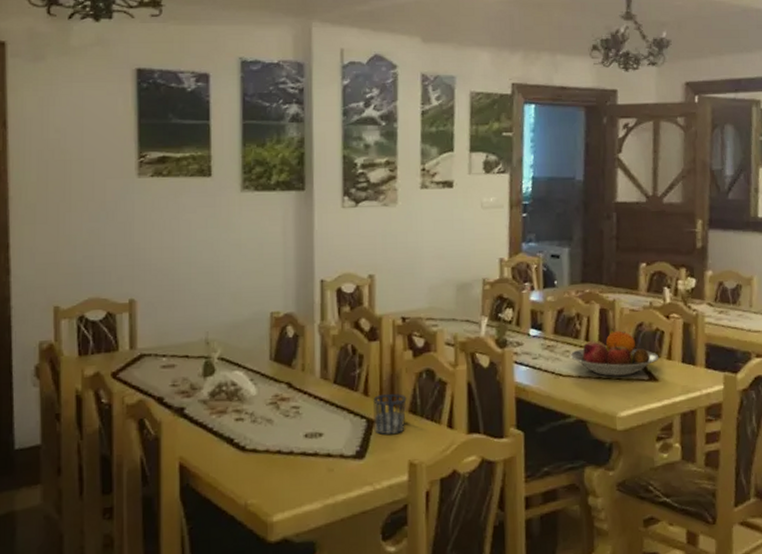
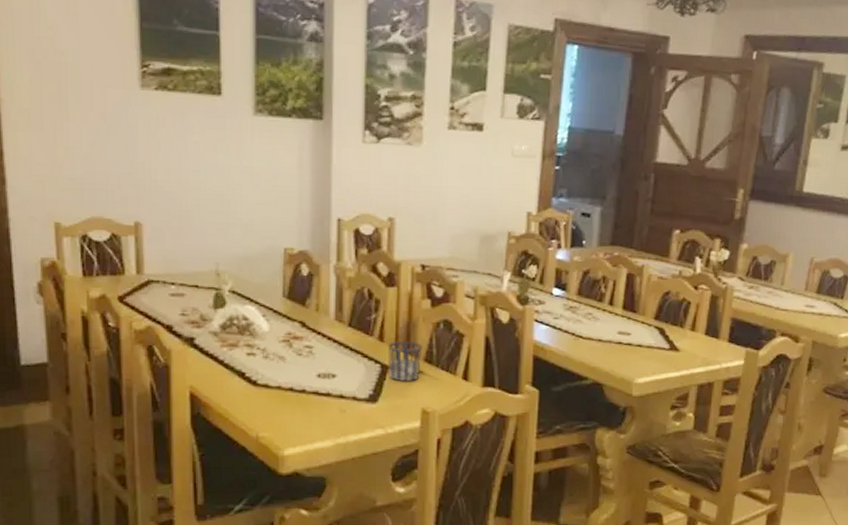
fruit bowl: present [570,330,659,376] -> none [592,296,683,343]

